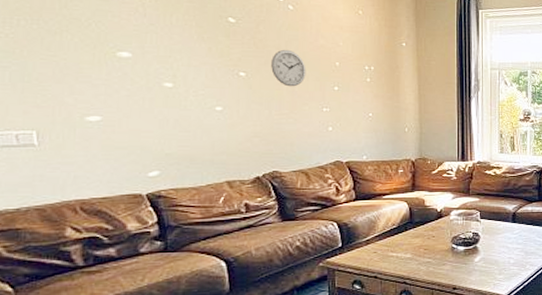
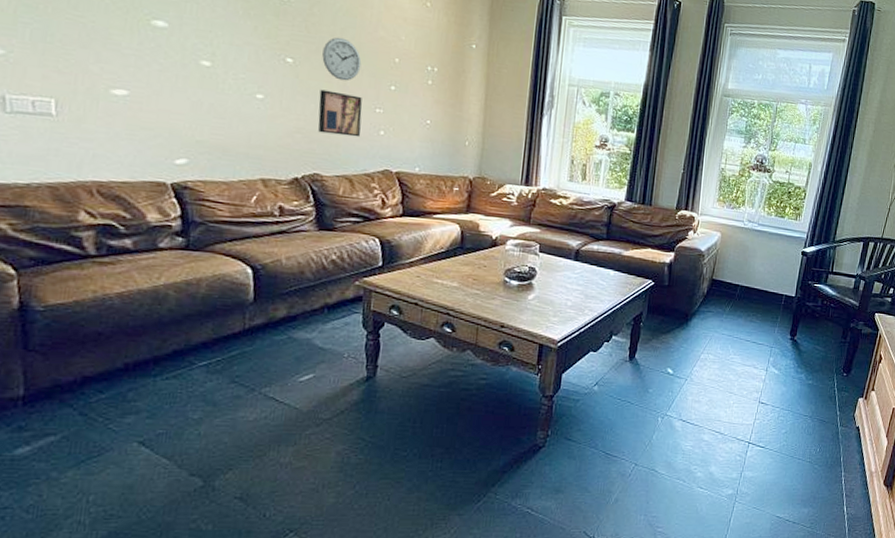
wall art: none [271,96,312,135] -> present [318,89,363,137]

